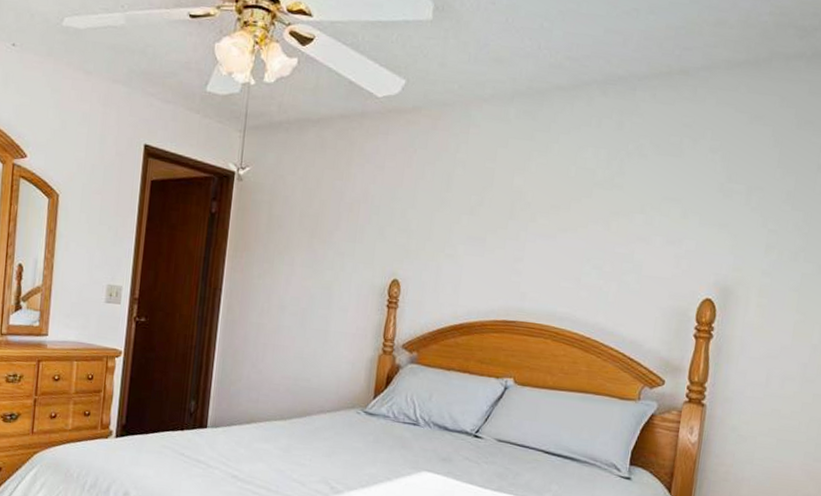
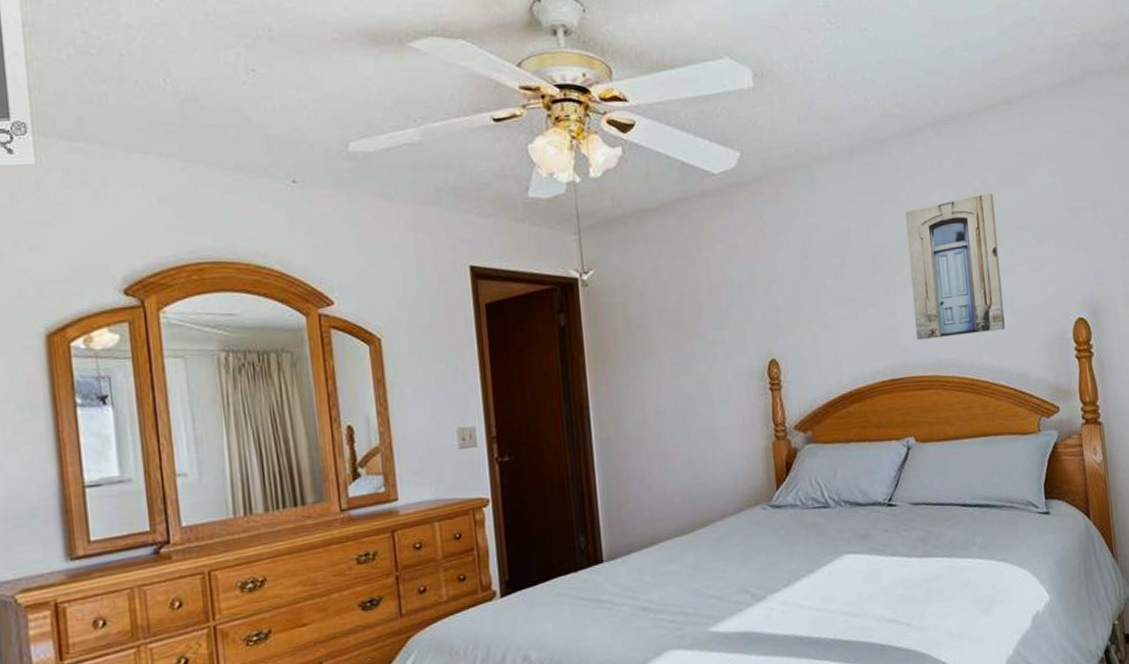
wall art: none [537,159,647,296] -> present [905,193,1005,340]

